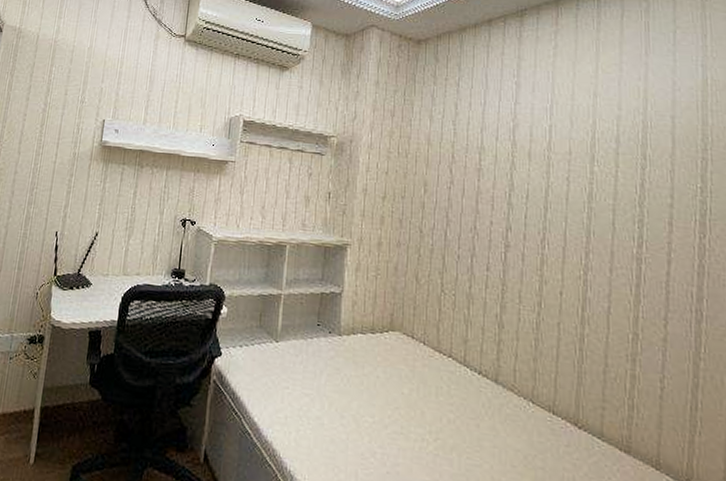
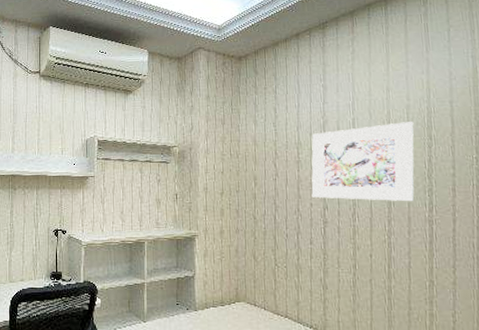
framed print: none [493,135,625,233] -> present [311,122,414,202]

